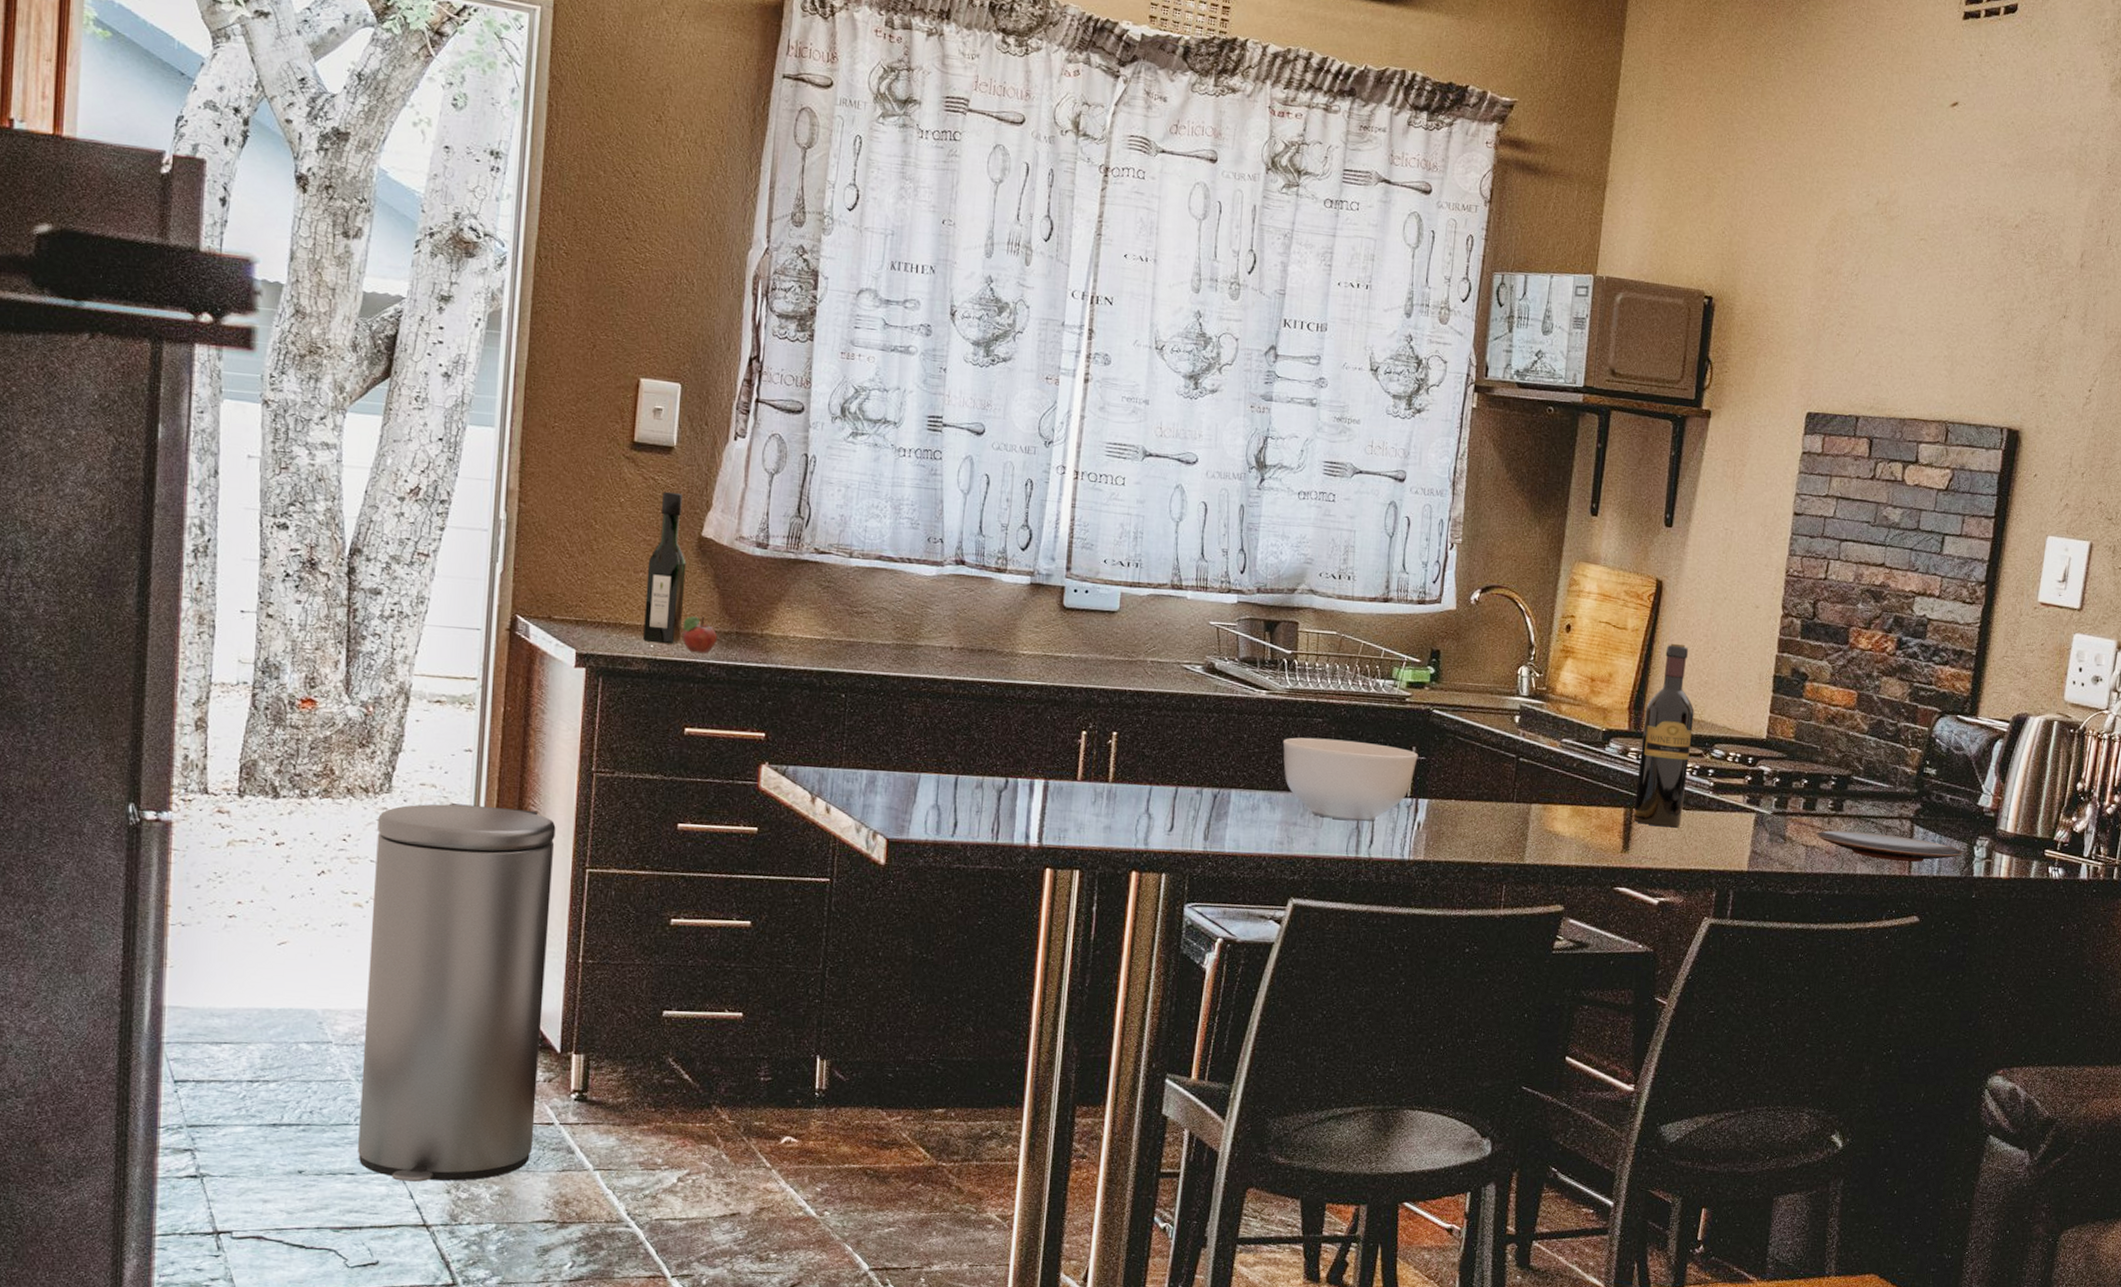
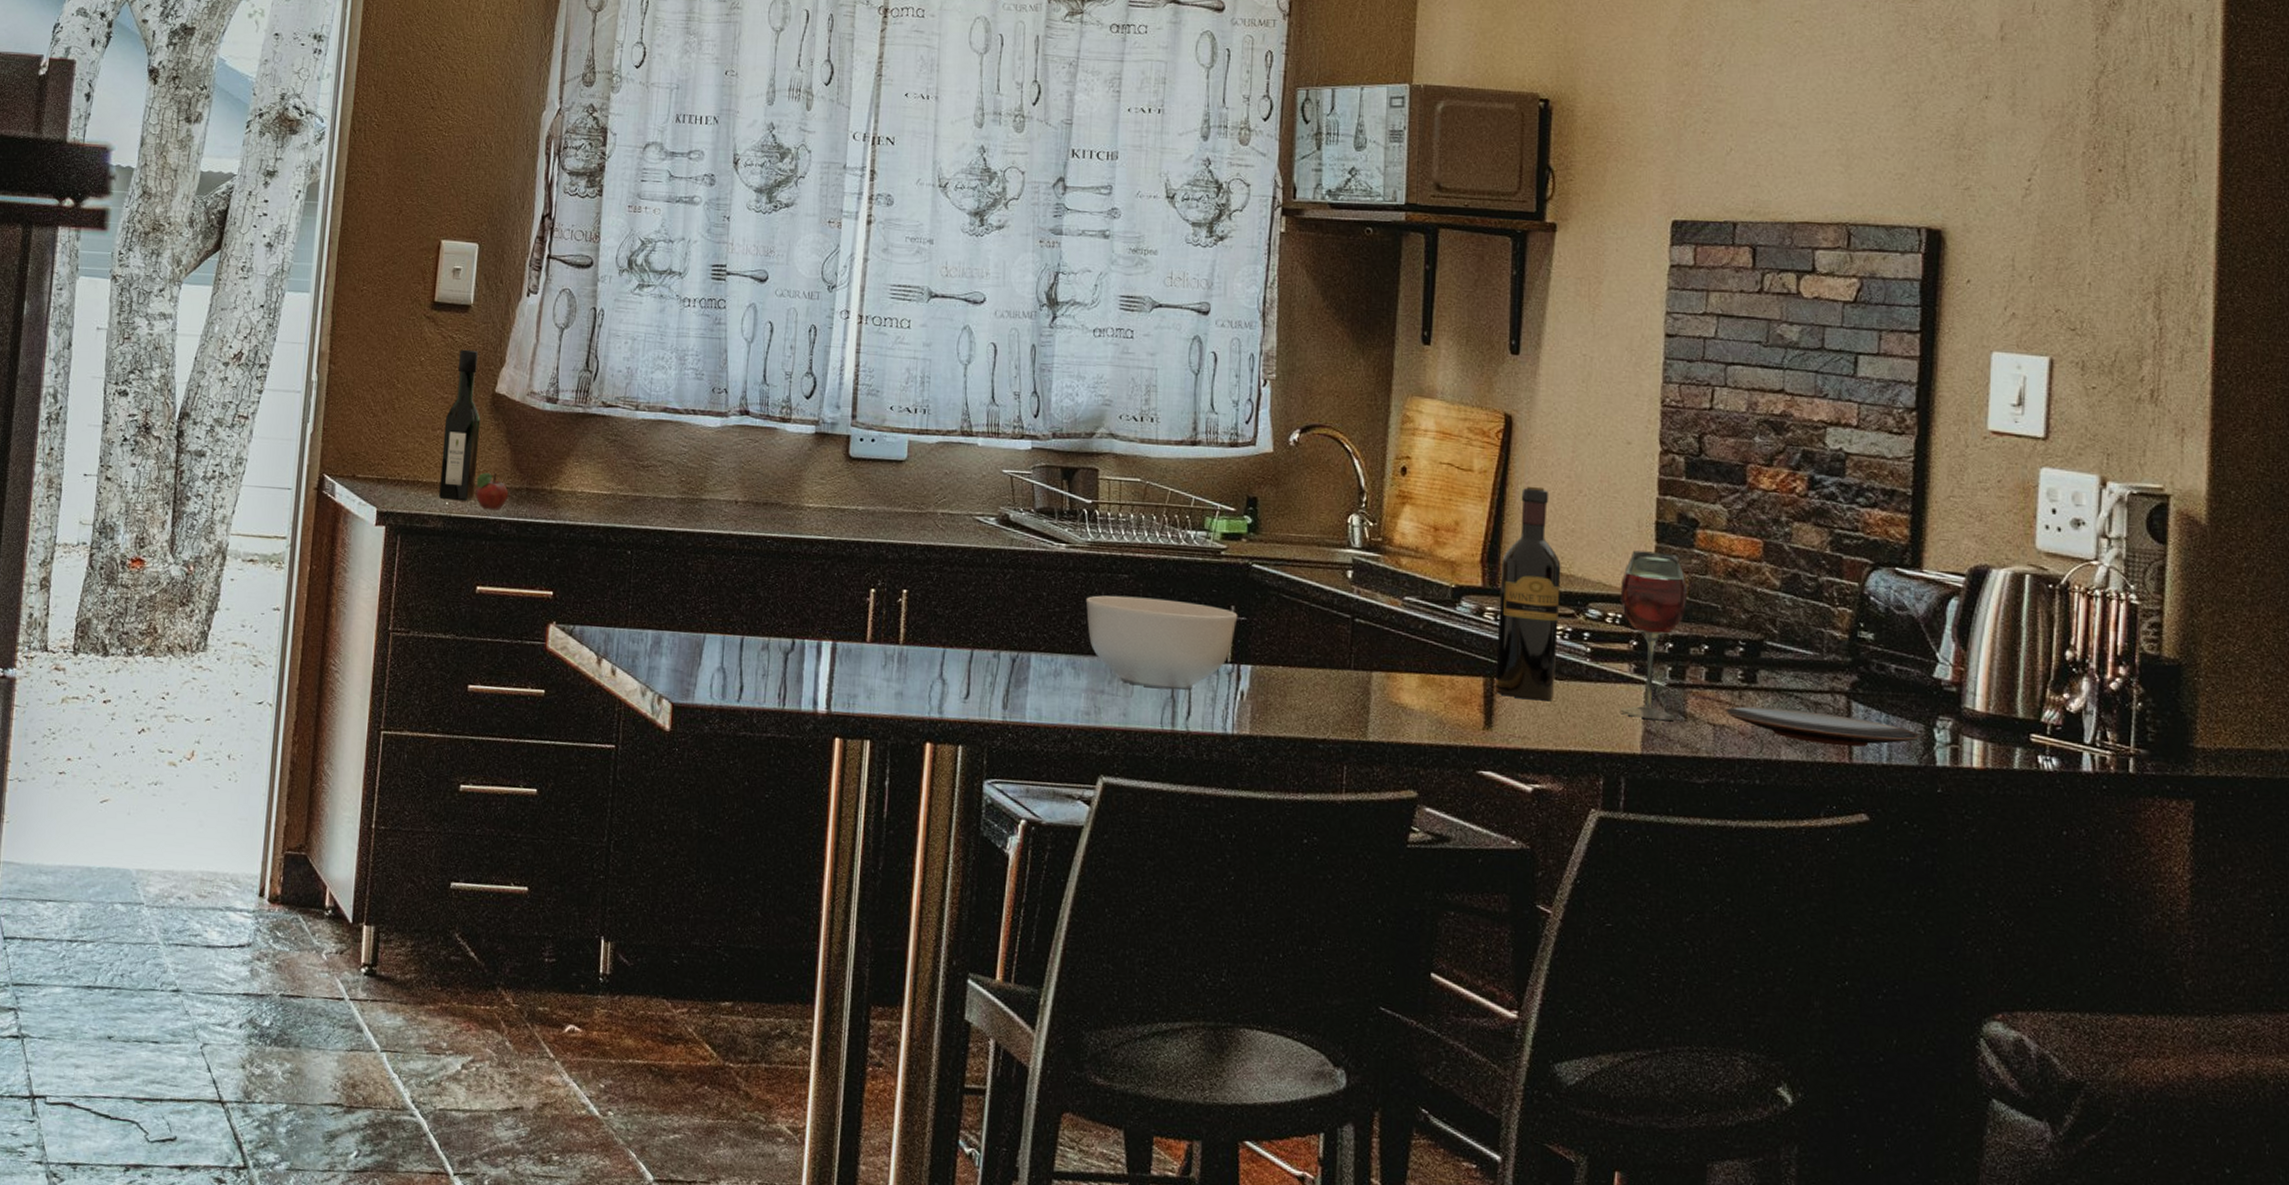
pedal bin: present [358,803,556,1182] -> none [162,662,354,1056]
wineglass: none [1733,700,1795,843] -> present [1619,550,1688,721]

